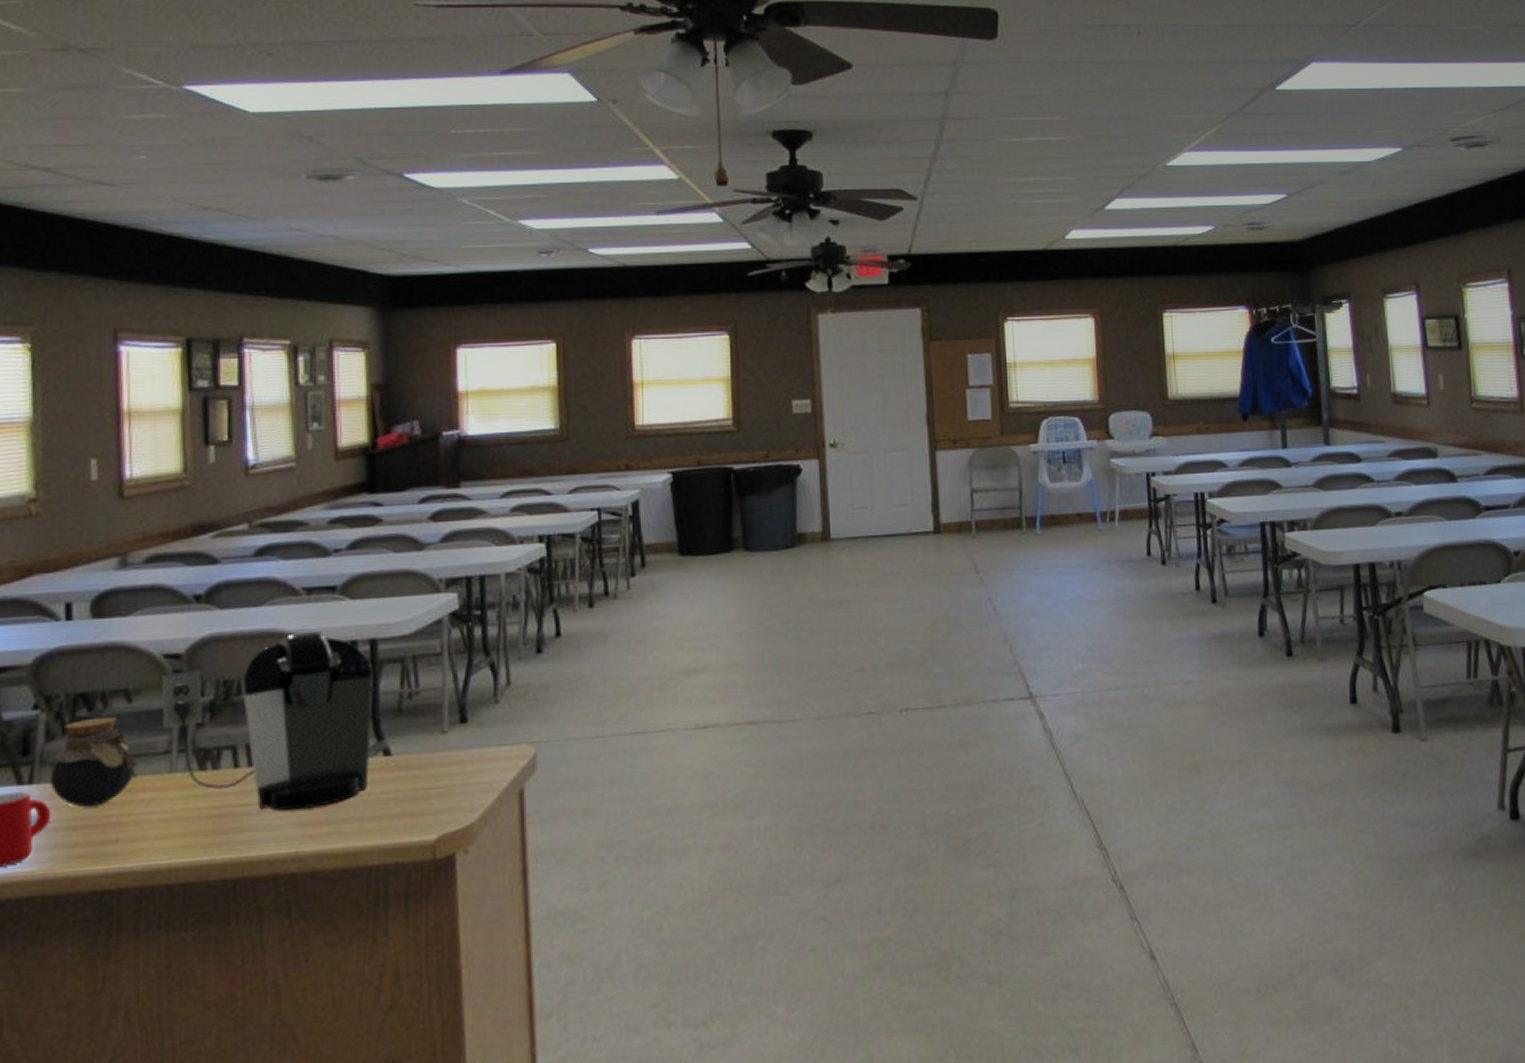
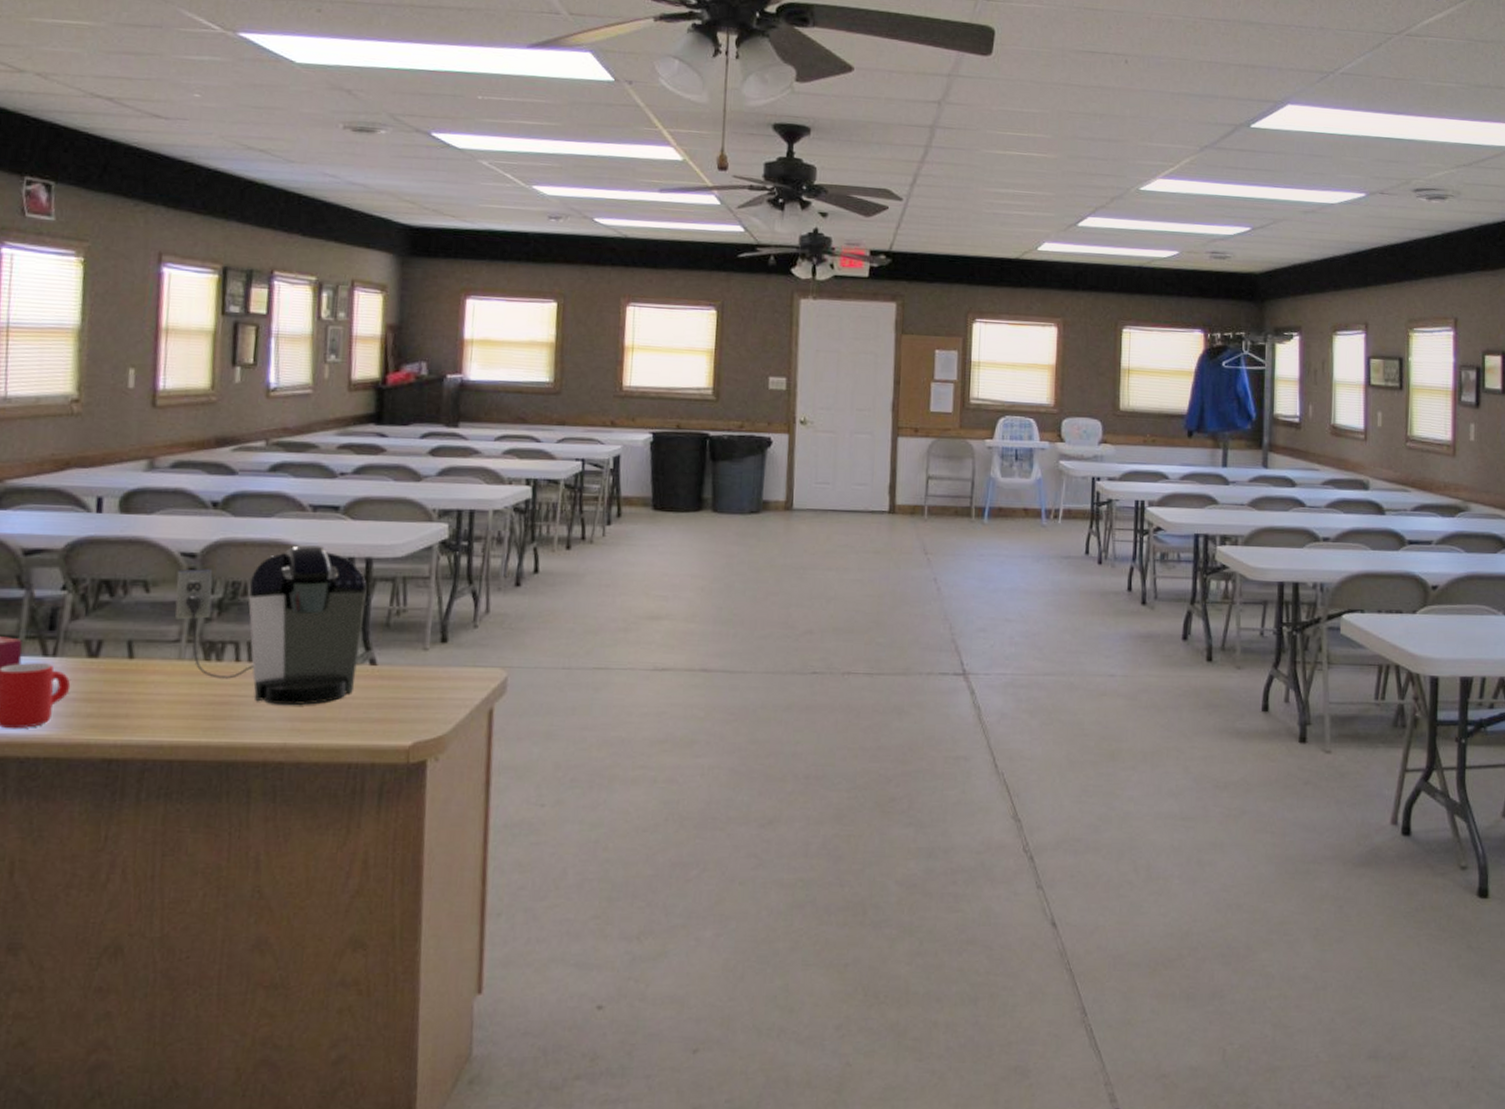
jar: present [51,716,137,807] -> none [72,603,150,683]

